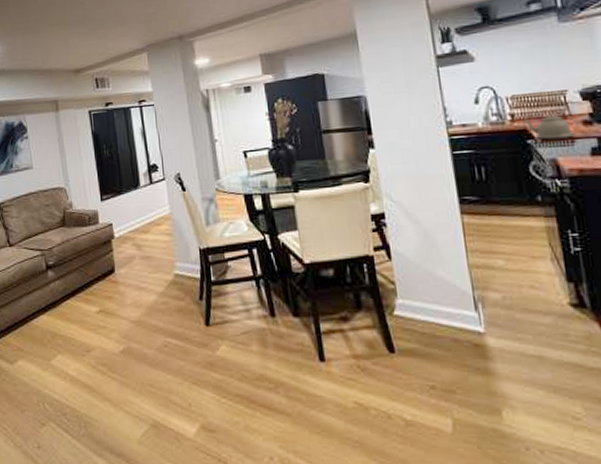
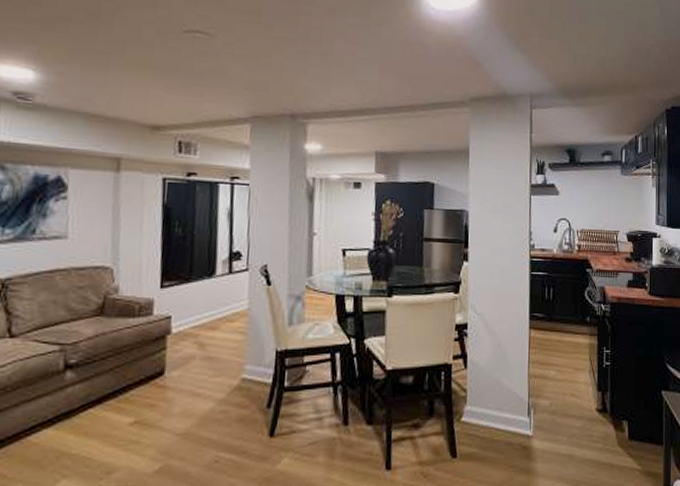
kettle: present [523,106,575,141] -> none [586,243,619,271]

